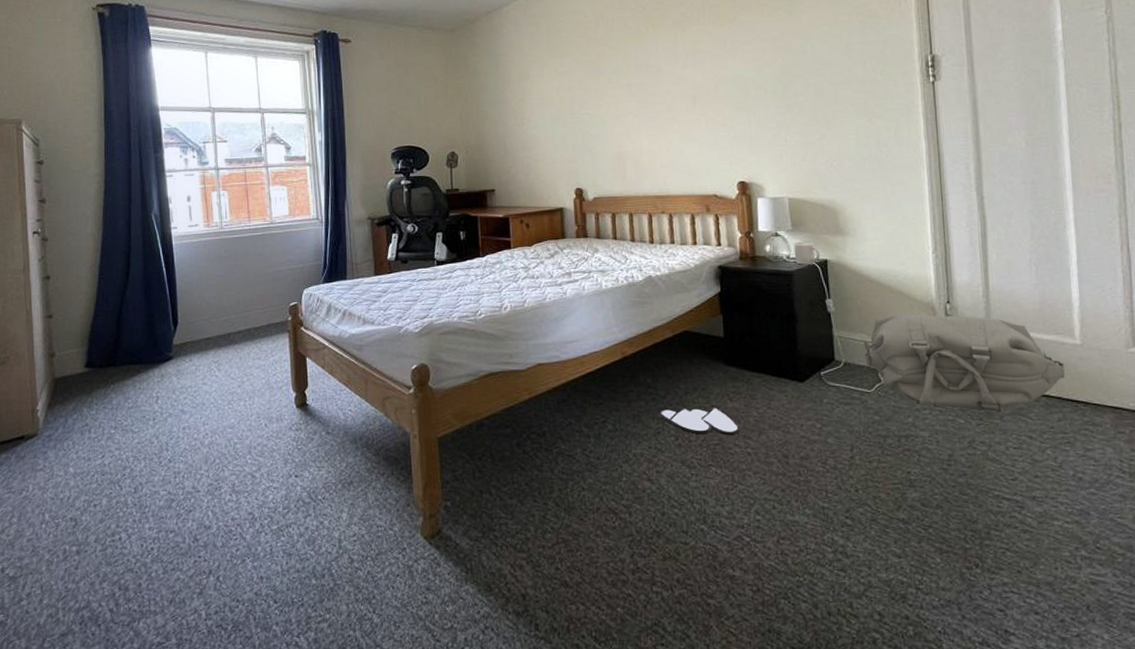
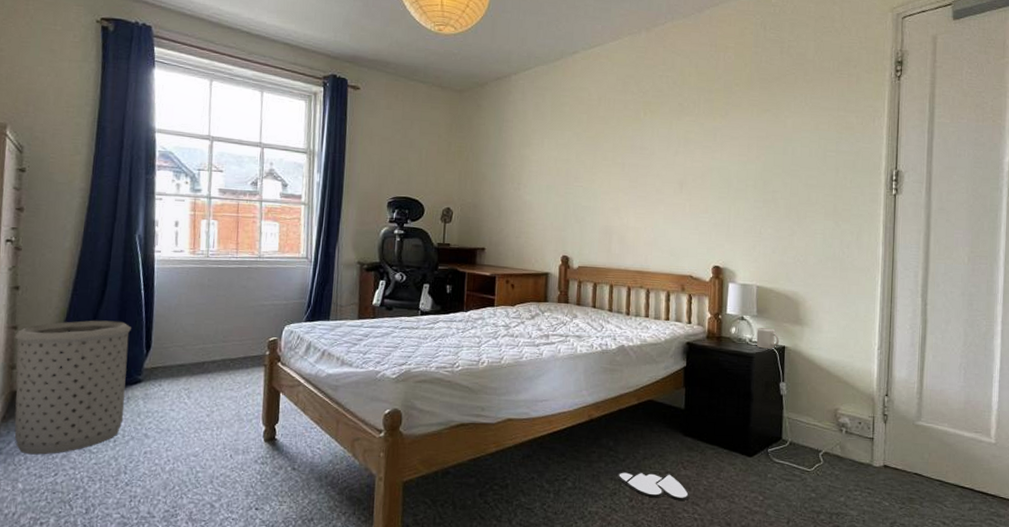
laundry basket: none [50,300,160,439] -> present [14,320,131,455]
duffel bag: present [863,314,1065,413] -> none [808,402,980,500]

